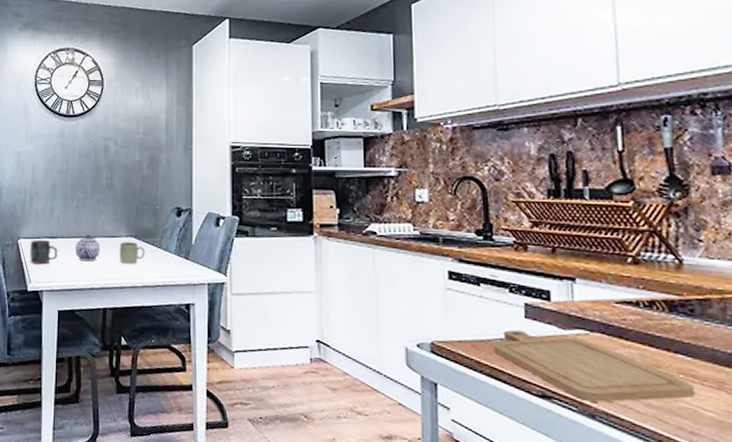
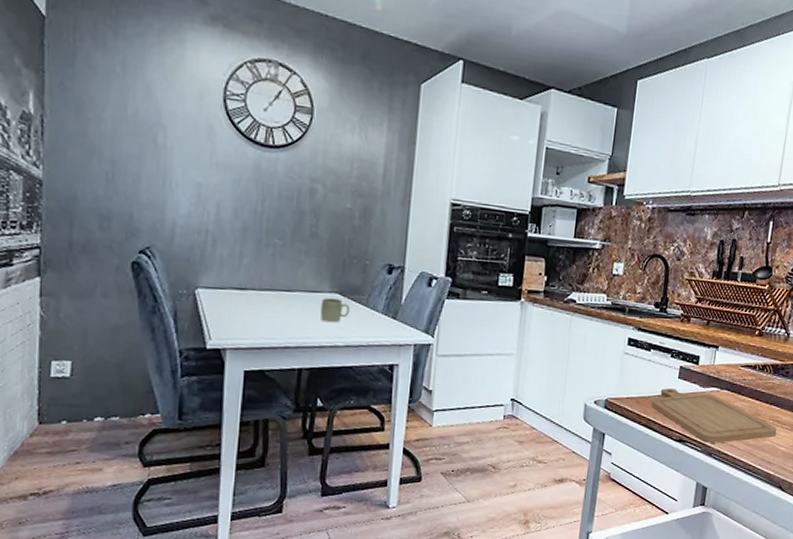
mug: present [30,240,58,264] -> none [210,290,247,319]
teapot: present [75,234,101,262] -> none [268,287,299,318]

